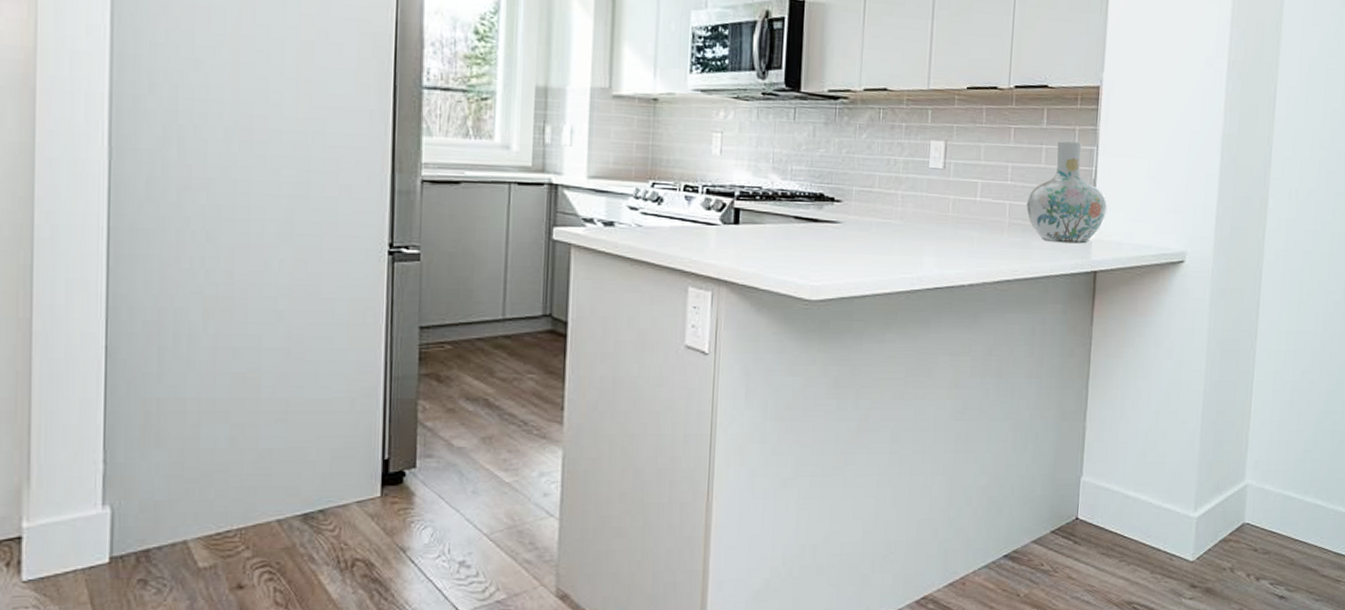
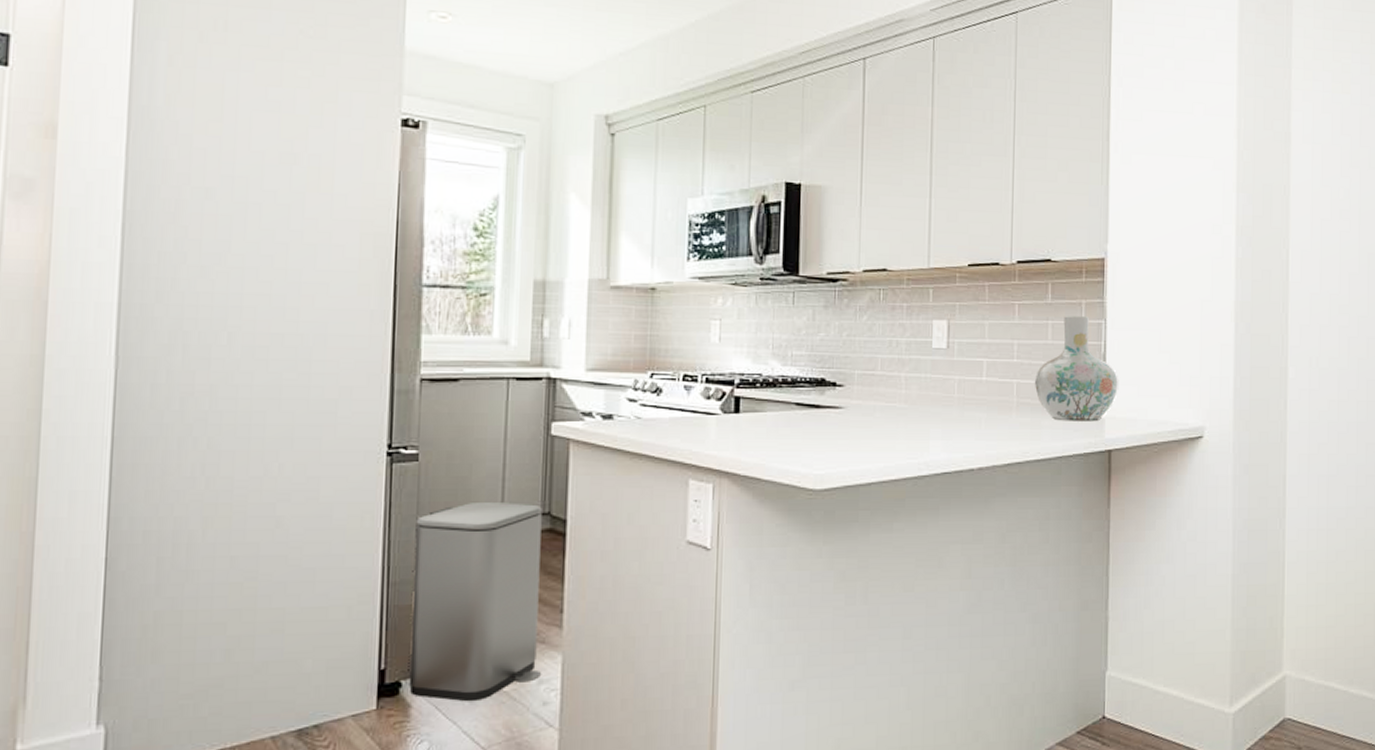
pedal bin: none [412,301,544,492] -> present [409,501,542,702]

